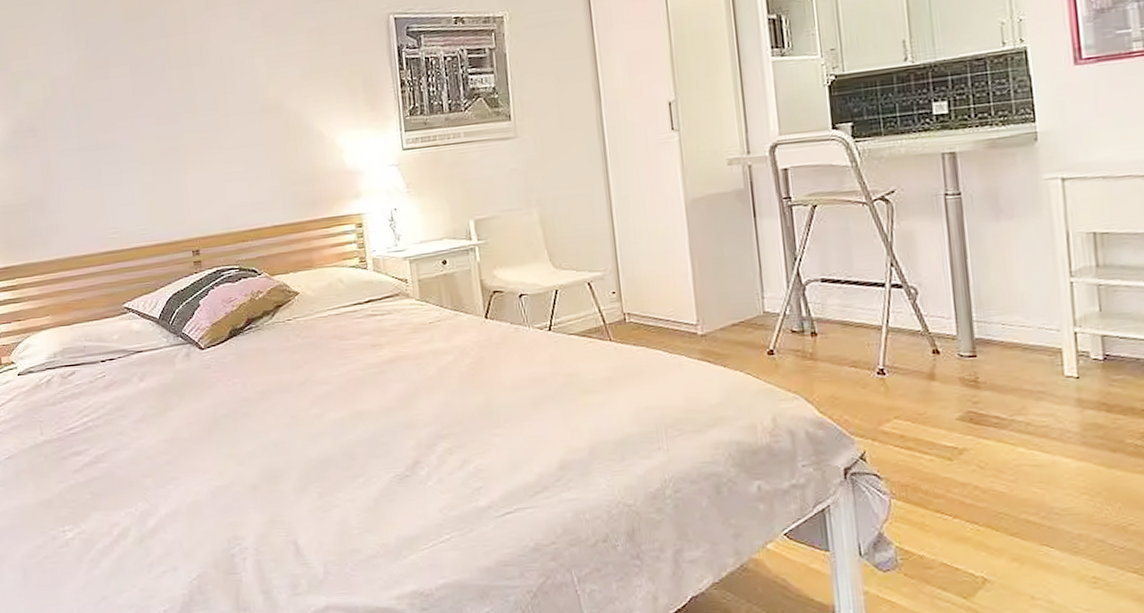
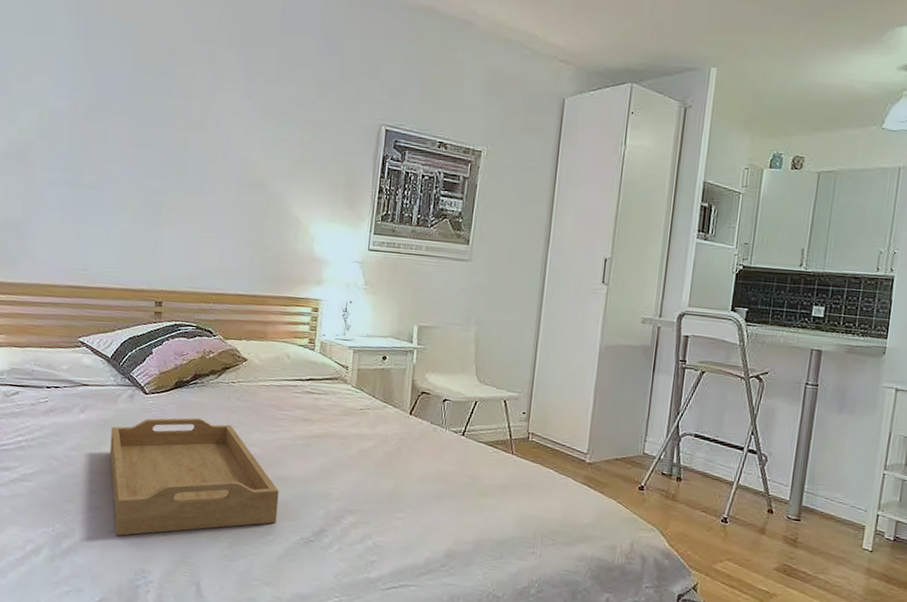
serving tray: none [174,364,365,505] -> present [109,417,279,536]

